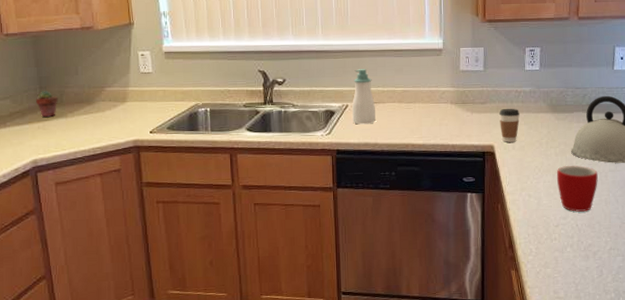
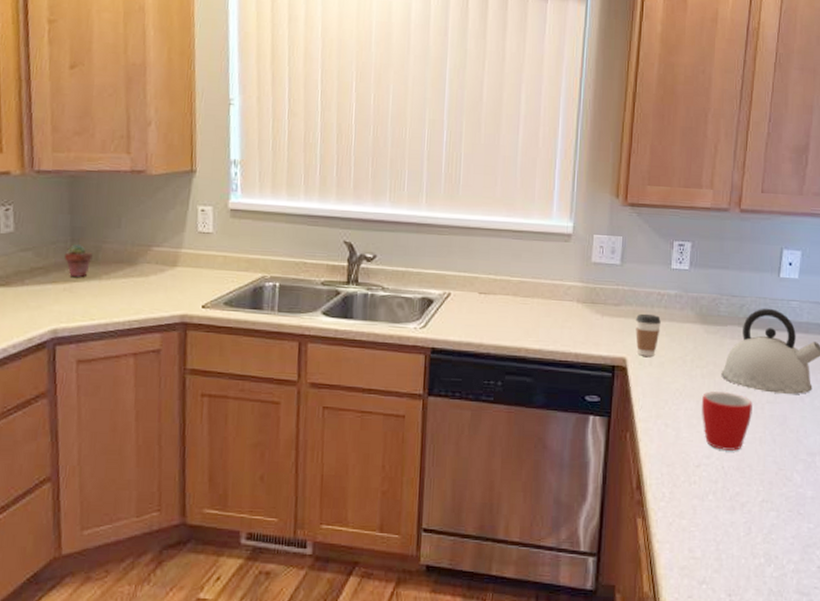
soap bottle: present [352,69,376,125] -> none [454,250,484,319]

